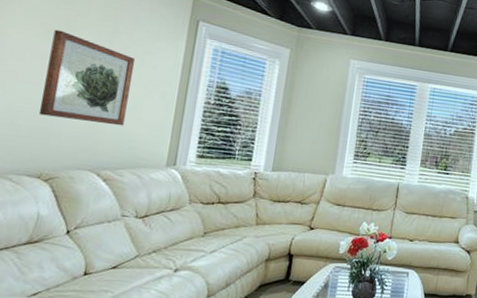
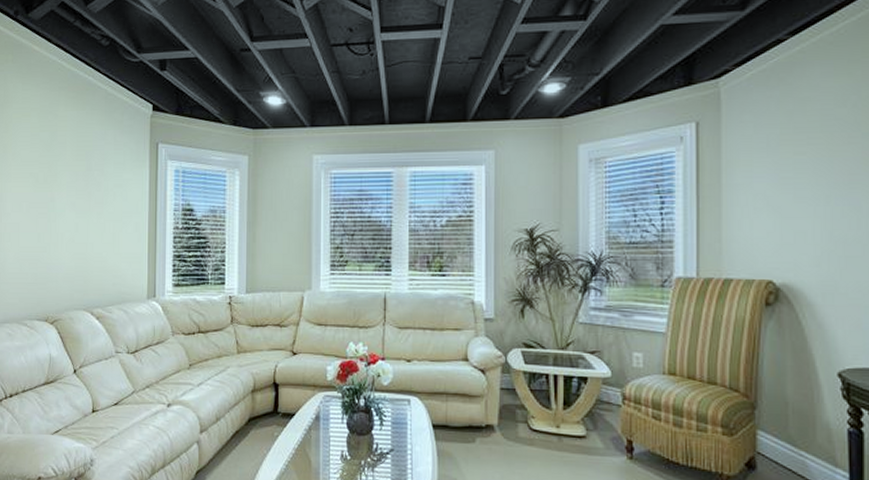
wall art: present [38,29,136,126] -> none [39,177,108,263]

